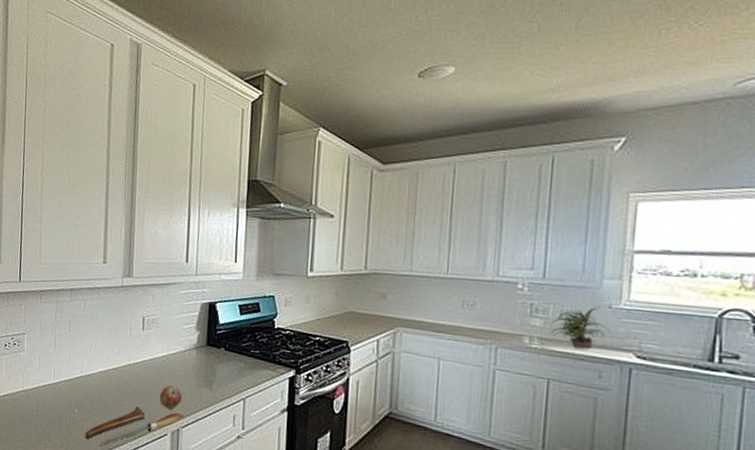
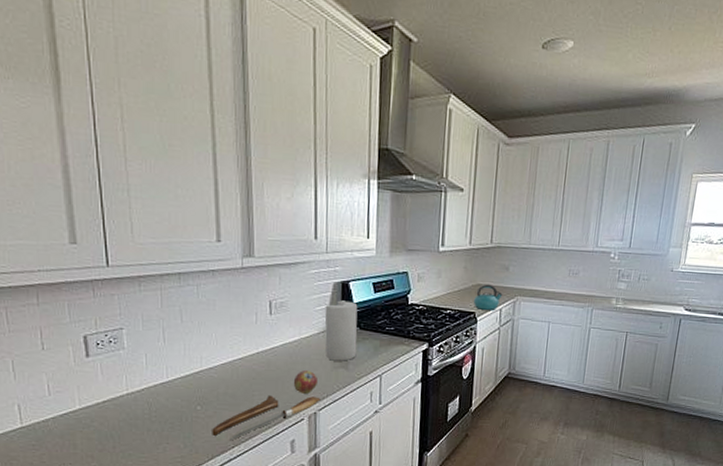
paper towel holder: none [191,320,224,381] -> present [324,300,358,361]
kettle: none [345,311,380,340] -> present [473,284,503,310]
potted plant: present [550,306,611,350] -> none [630,270,671,306]

